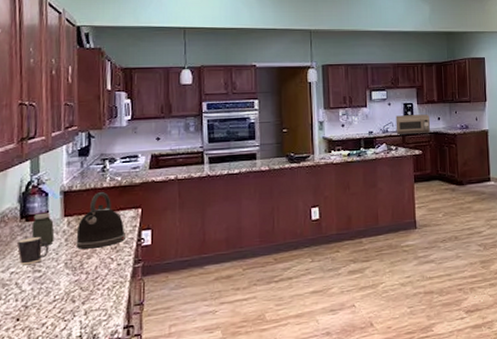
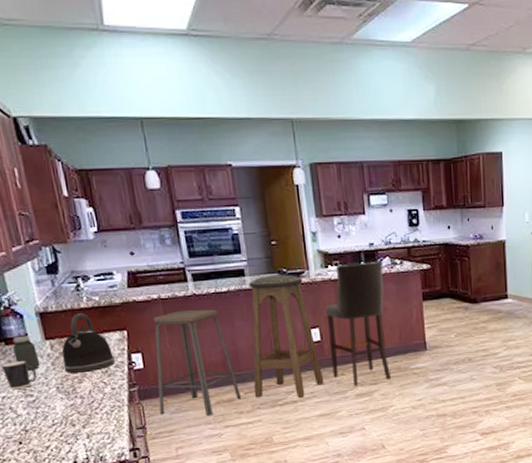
bar stool: none [160,189,240,292] -> present [153,309,242,416]
stool: none [252,158,319,275] -> present [249,274,324,399]
bar stool: none [326,147,382,263] -> present [325,261,391,386]
microwave: present [395,114,430,136] -> none [399,222,439,249]

